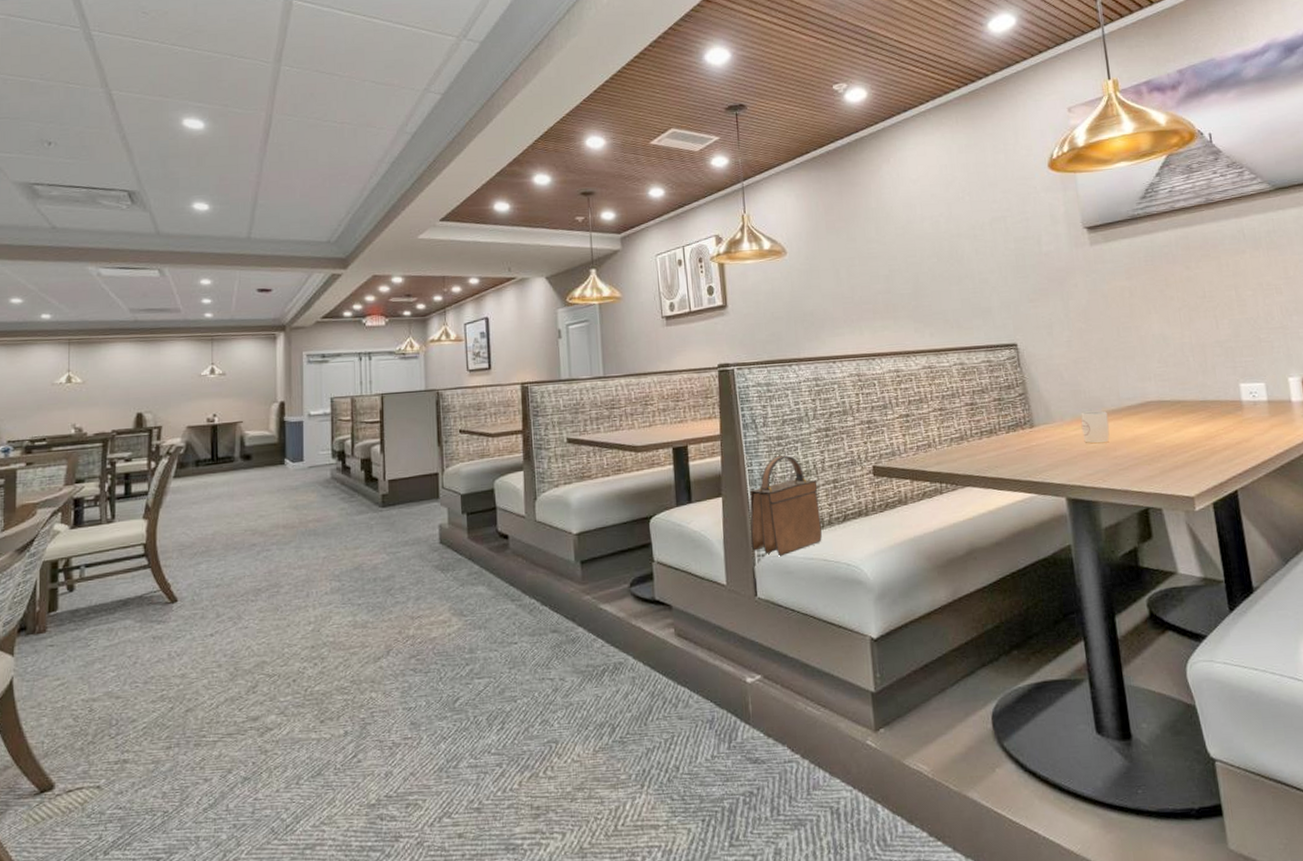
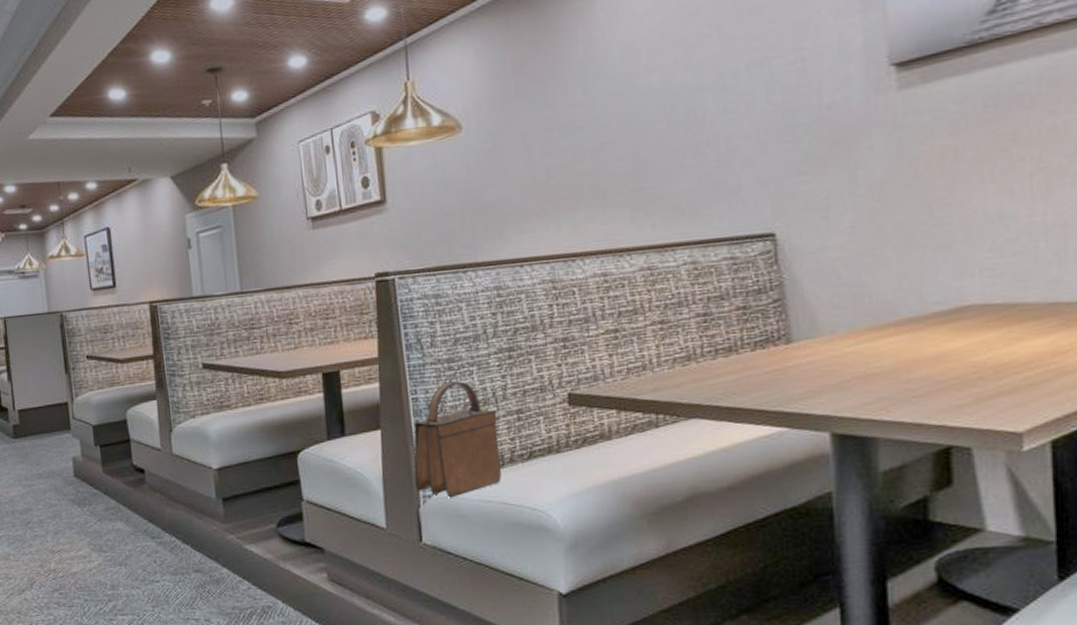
mug: present [1080,410,1110,444] -> none [860,319,904,364]

